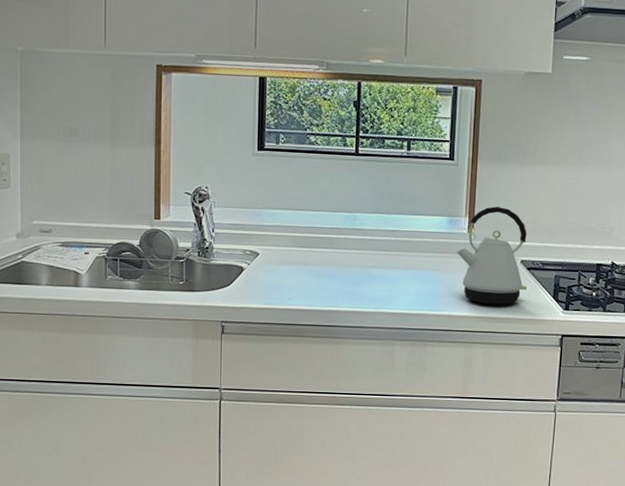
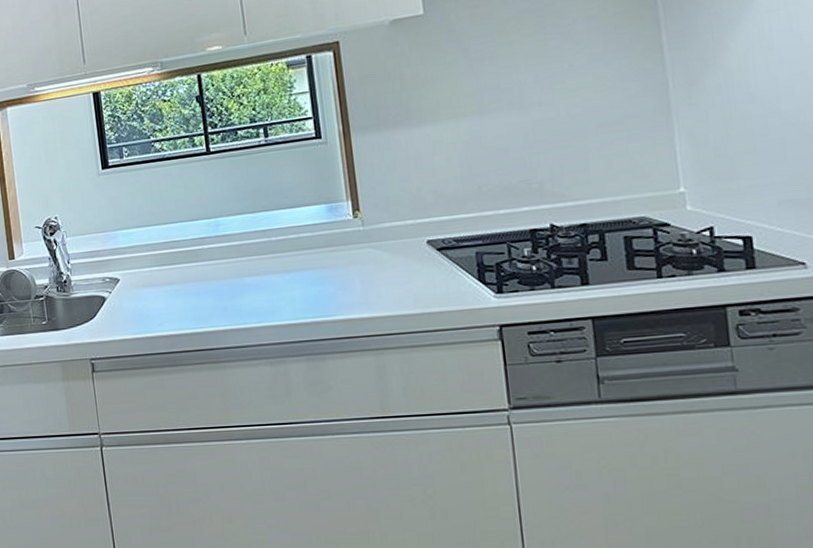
kettle: present [456,206,528,305] -> none [343,181,442,300]

